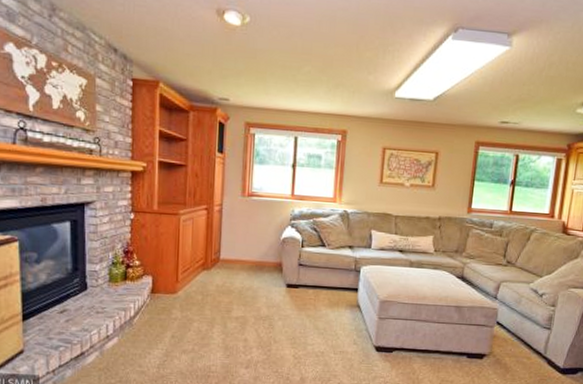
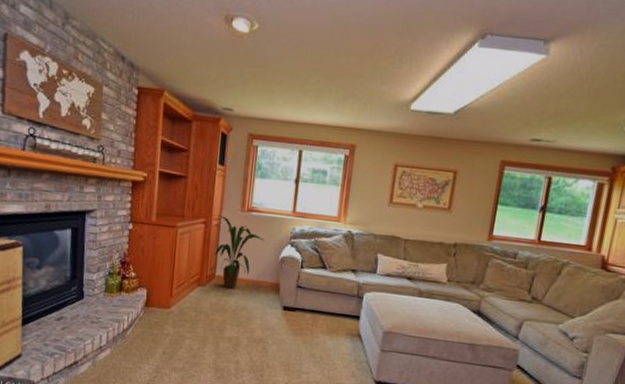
house plant: none [218,201,266,271] -> present [215,215,265,289]

